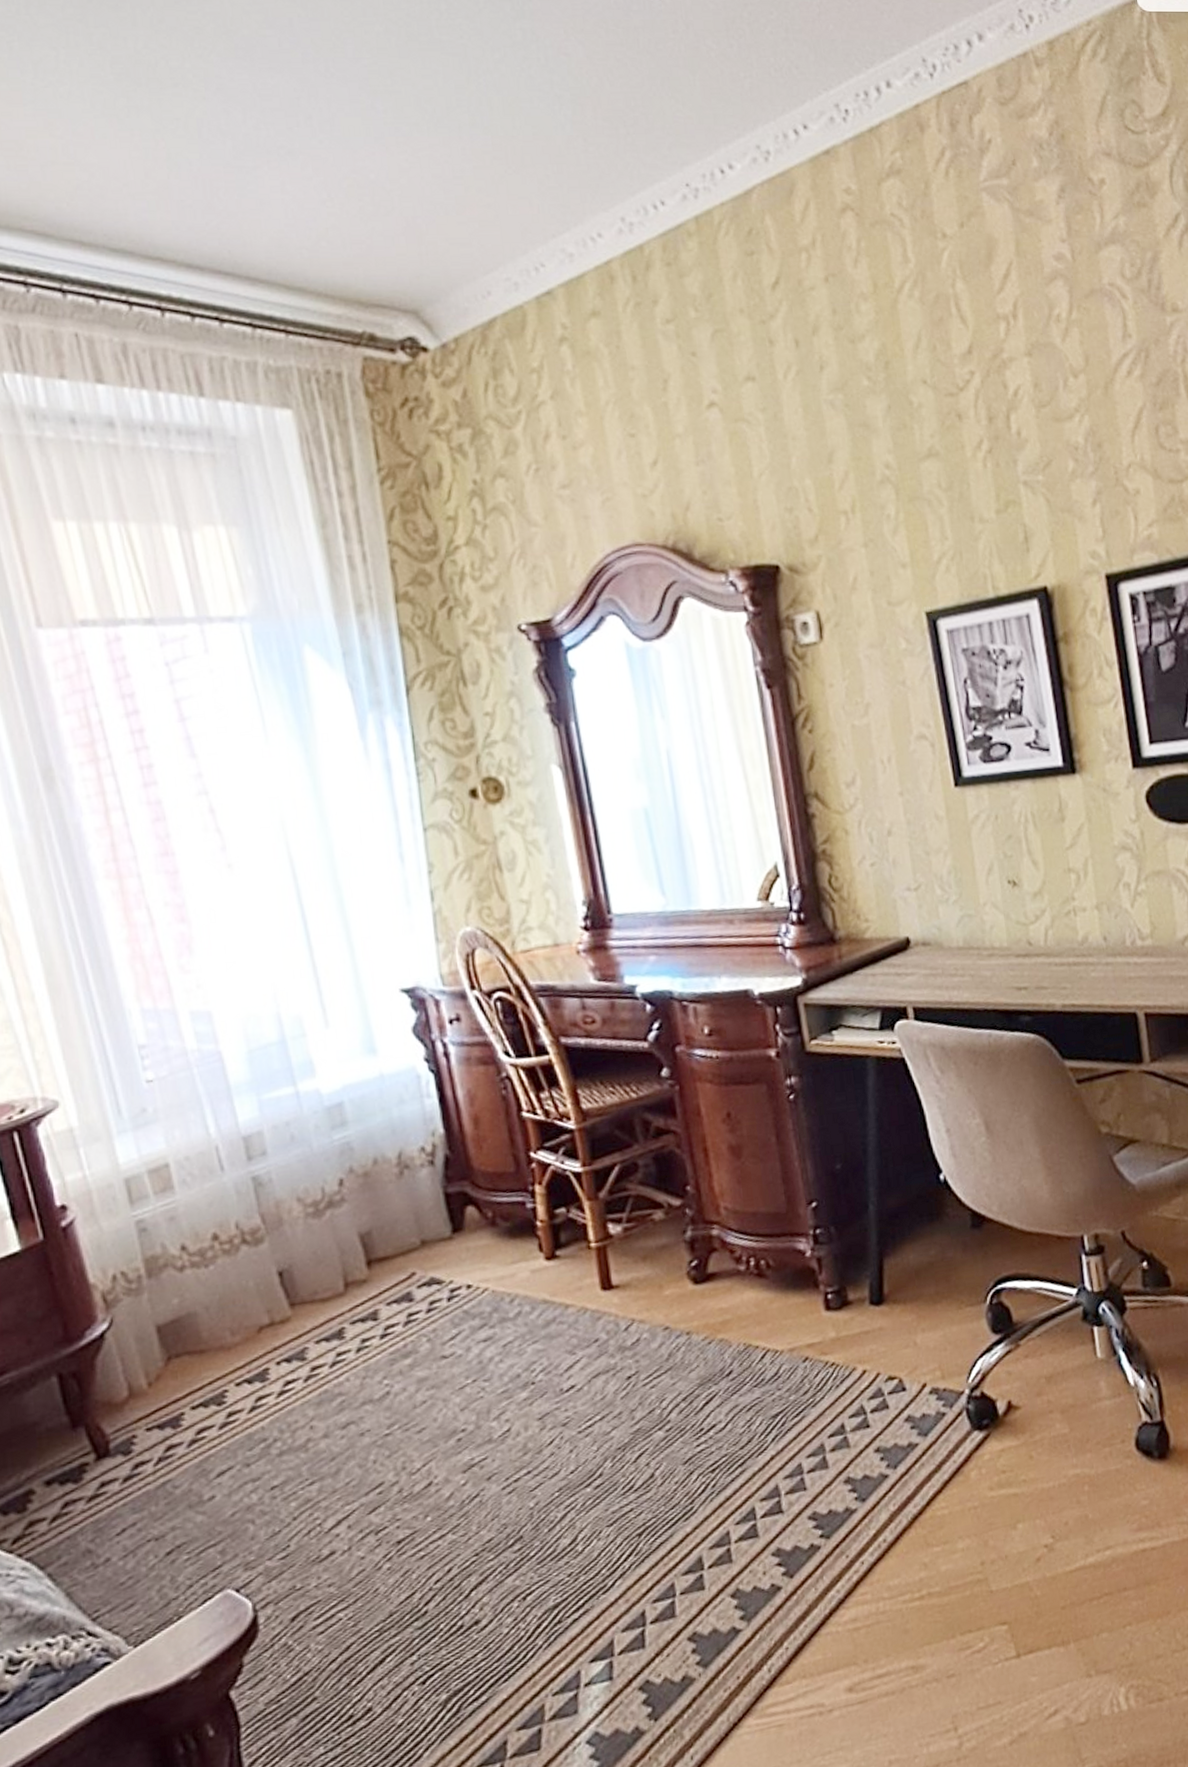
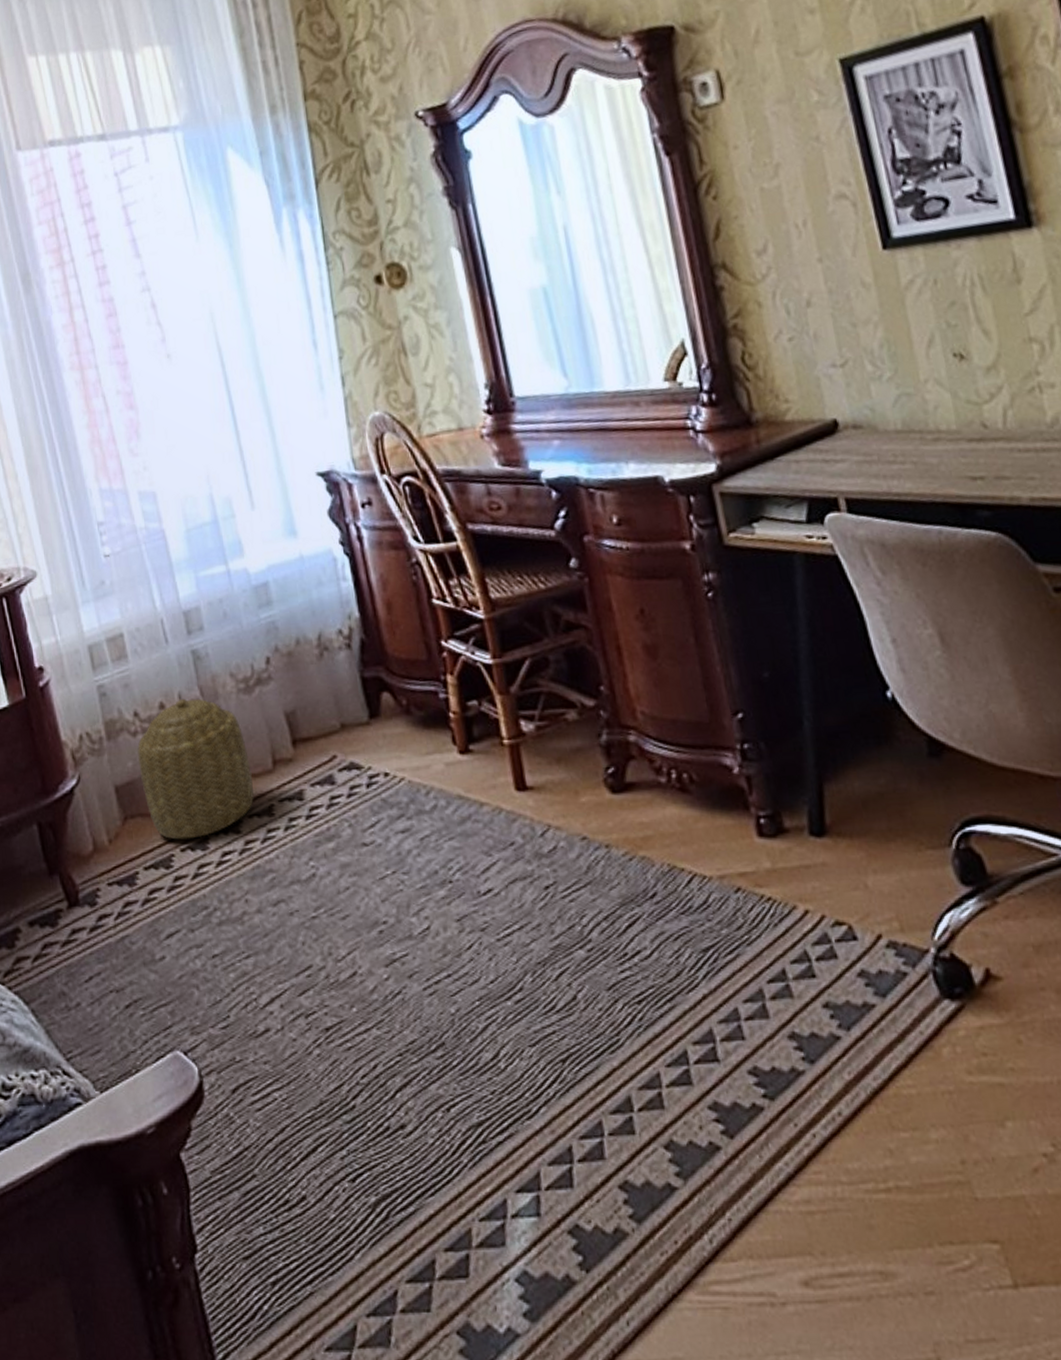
basket: none [185,1227,322,1375] -> present [137,698,254,840]

